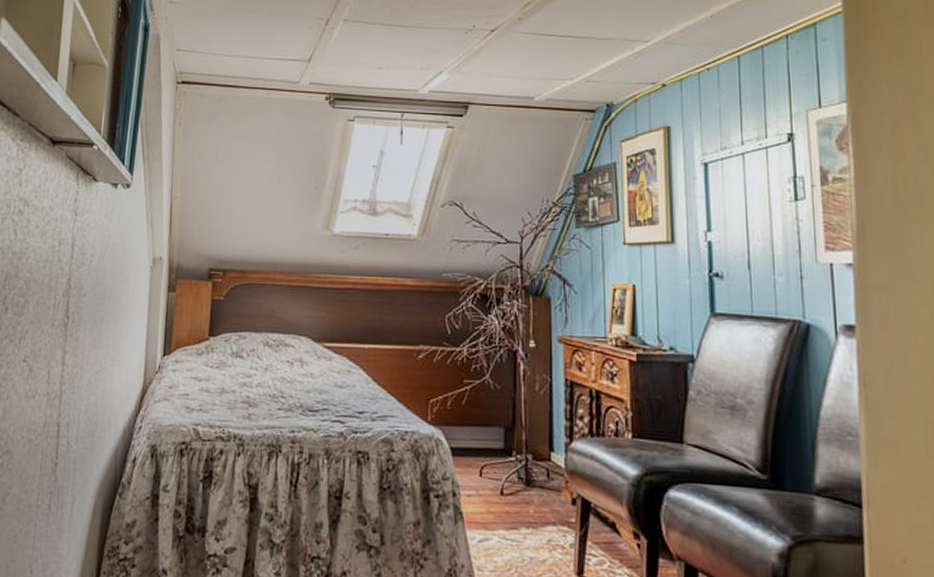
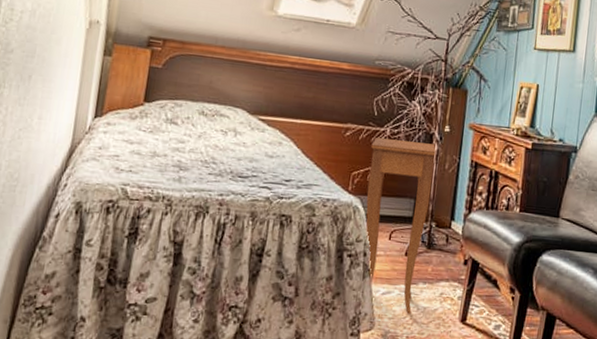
side table: none [448,359,522,566] -> present [366,137,436,314]

